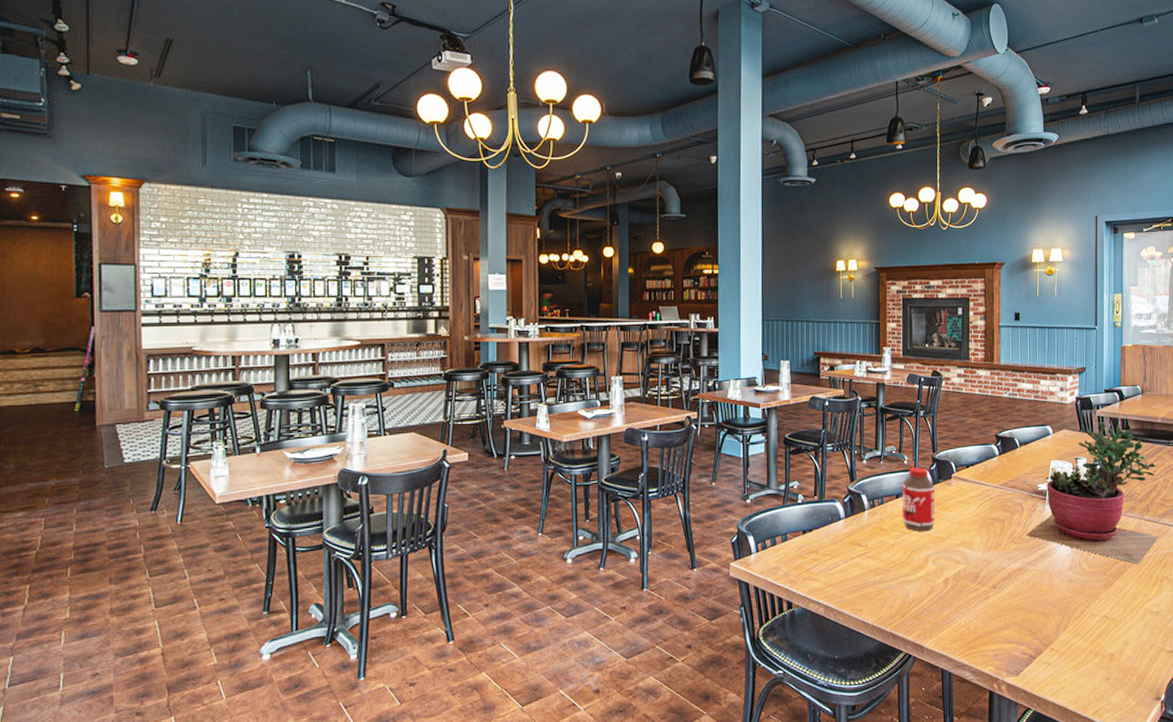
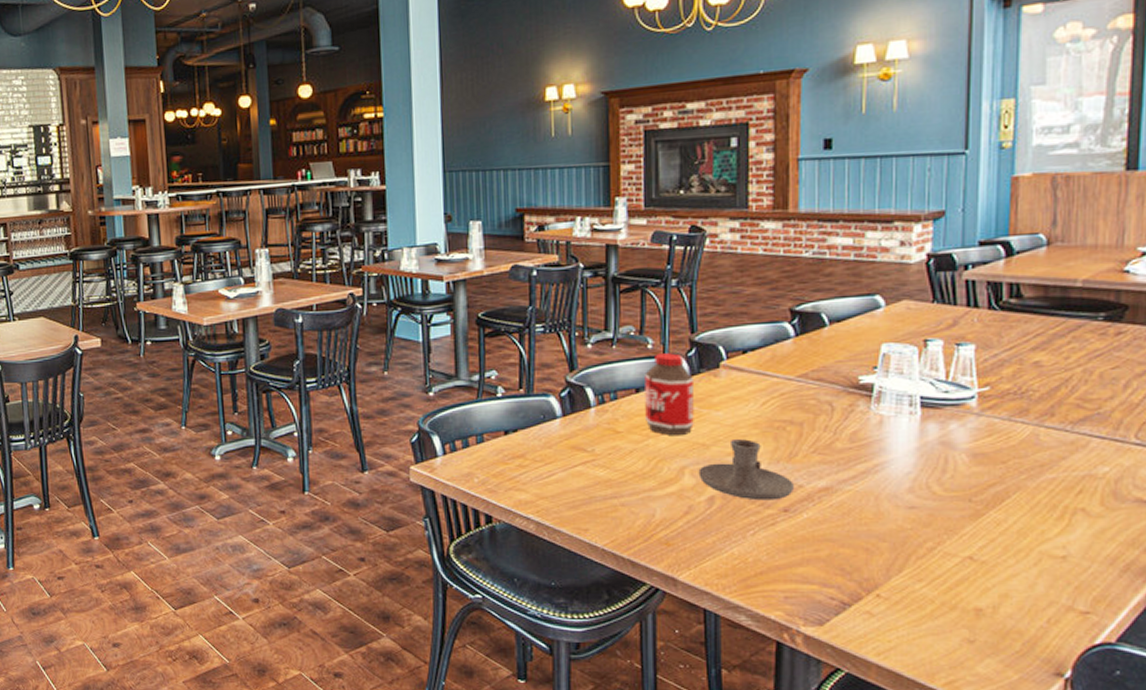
candle holder: none [938,533,1000,581] -> present [698,439,795,501]
succulent plant: present [1025,422,1159,565] -> none [837,288,1071,489]

